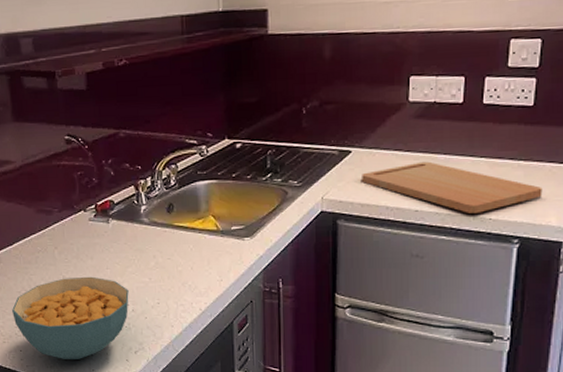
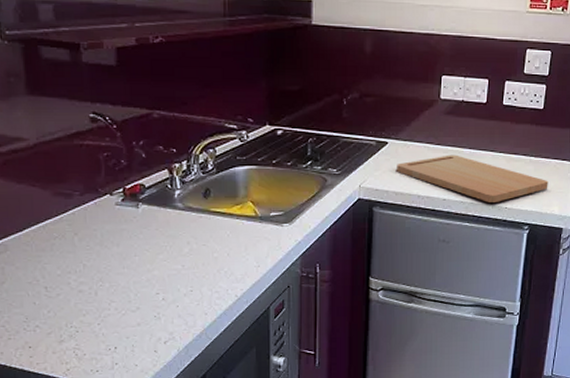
cereal bowl: present [12,276,129,361] -> none [20,264,159,355]

